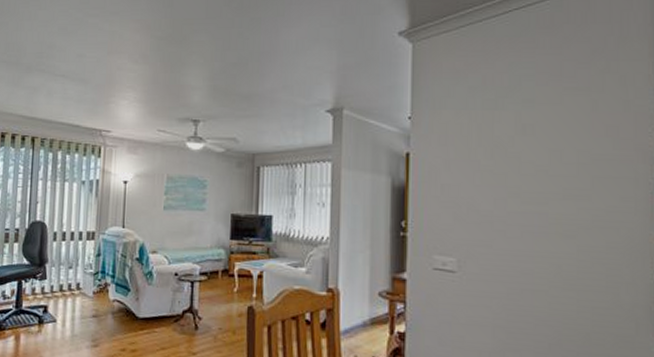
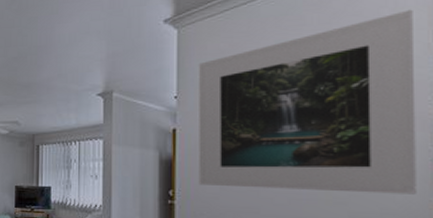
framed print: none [432,39,638,228] -> present [197,9,416,195]

